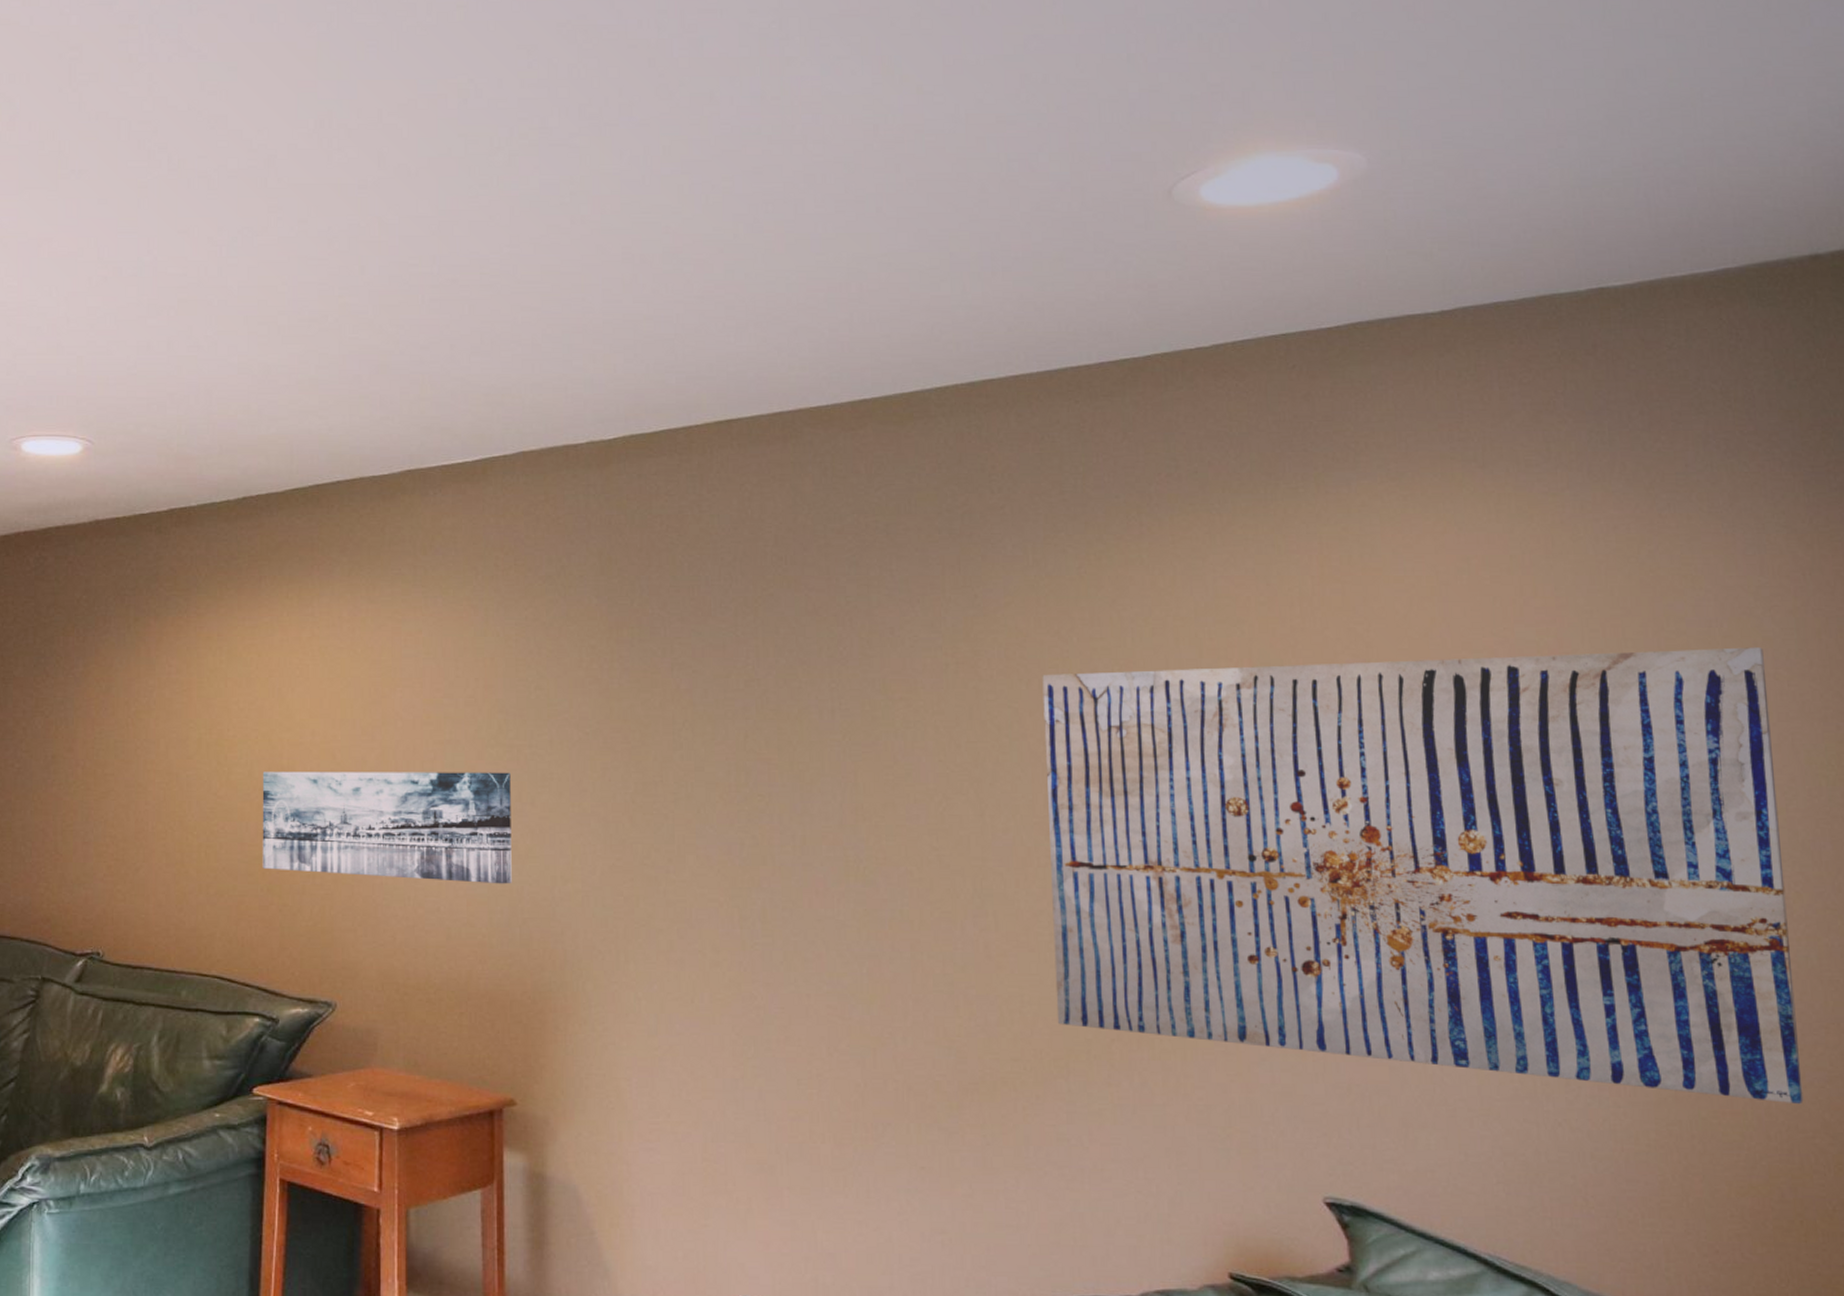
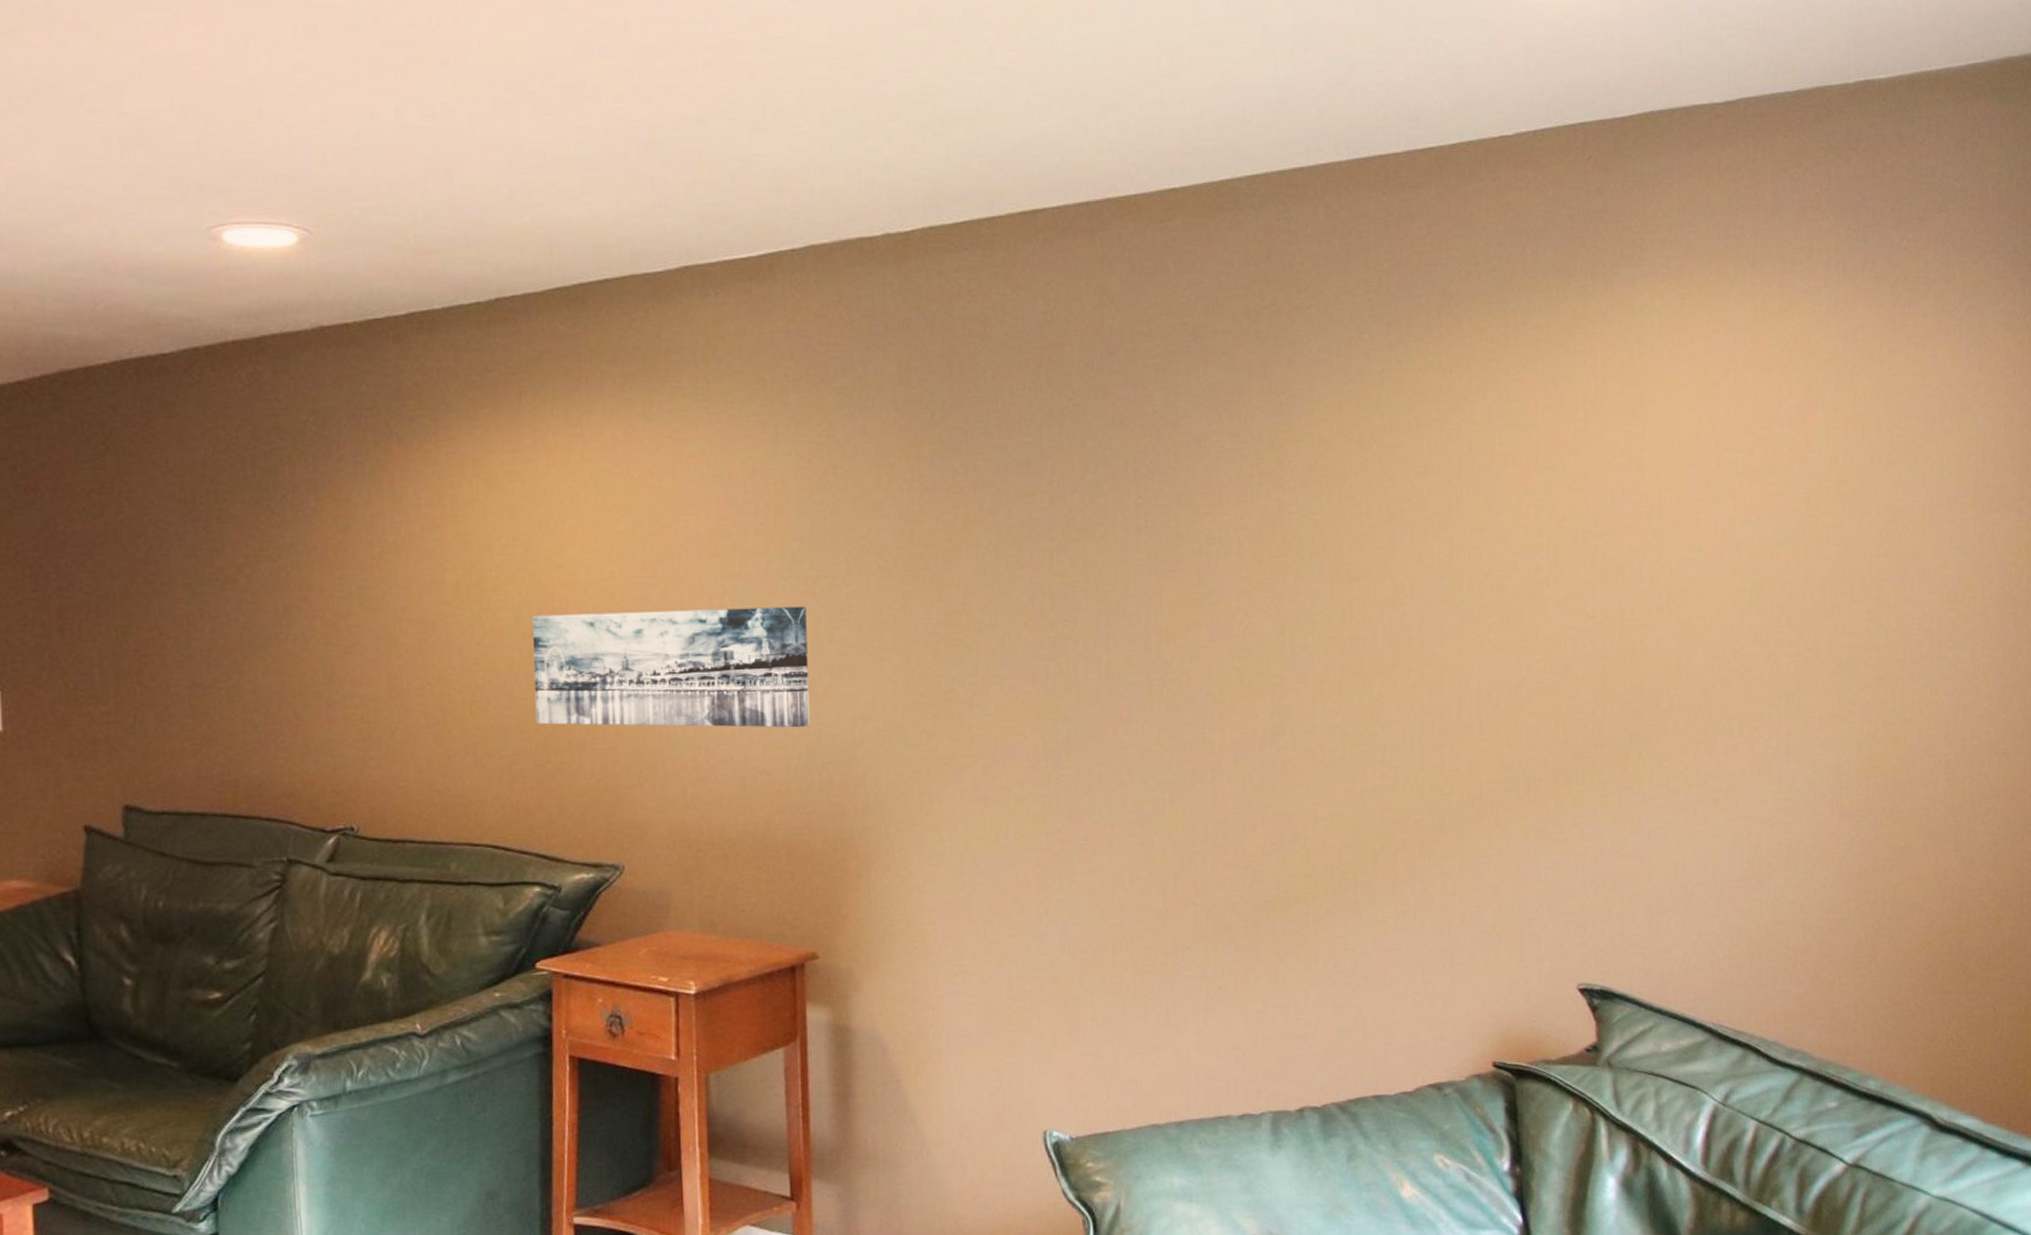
wall art: present [1042,647,1804,1105] -> none [1343,442,1976,867]

